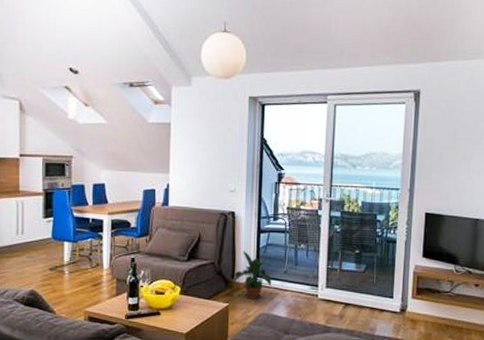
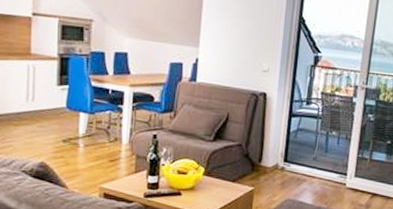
potted plant: present [232,251,272,299] -> none [259,134,301,185]

